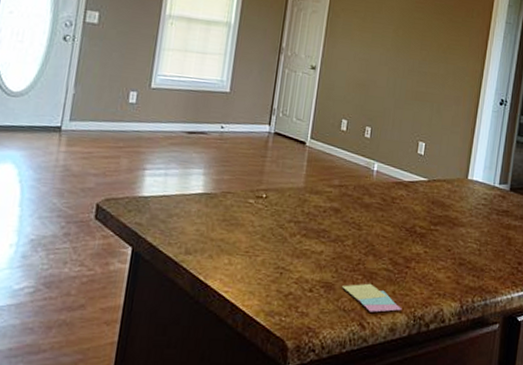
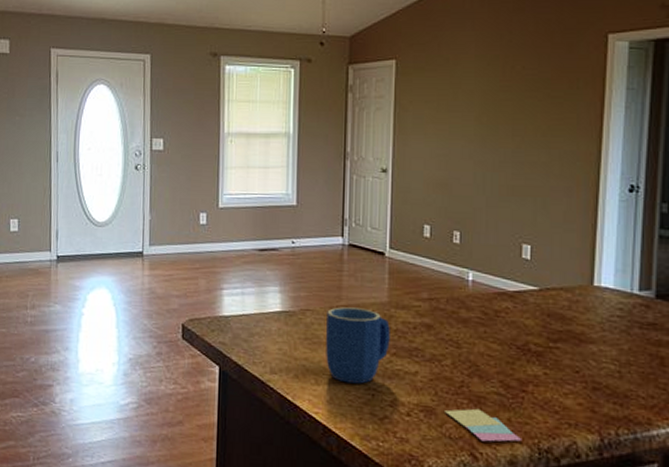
mug: none [241,190,303,263] -> present [326,307,390,384]

